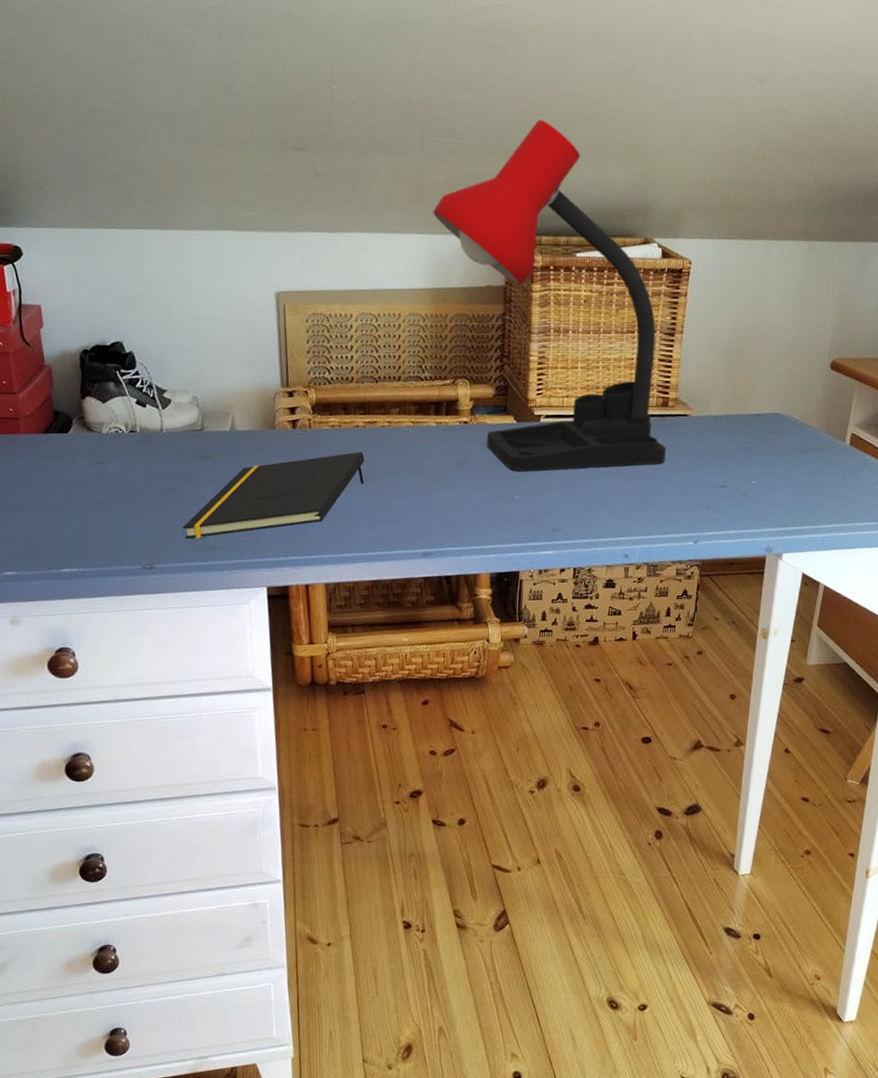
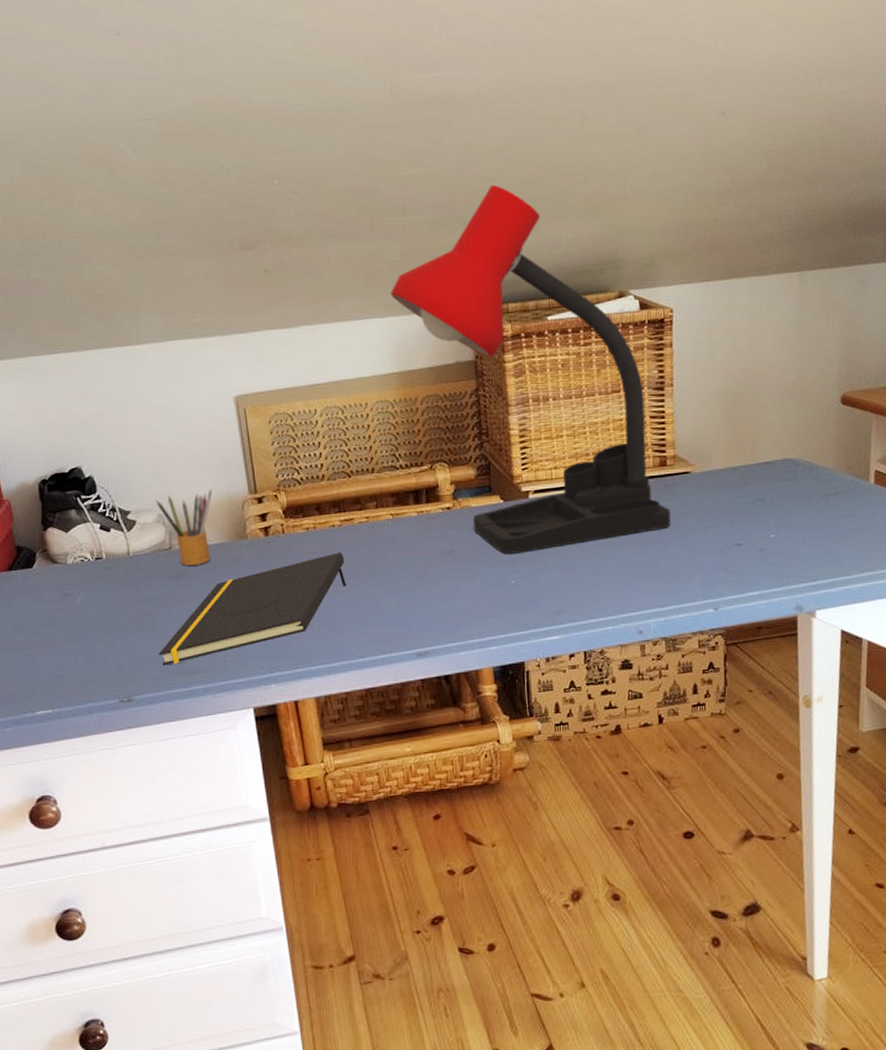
pencil box: none [192,378,247,449] -> present [156,489,212,566]

